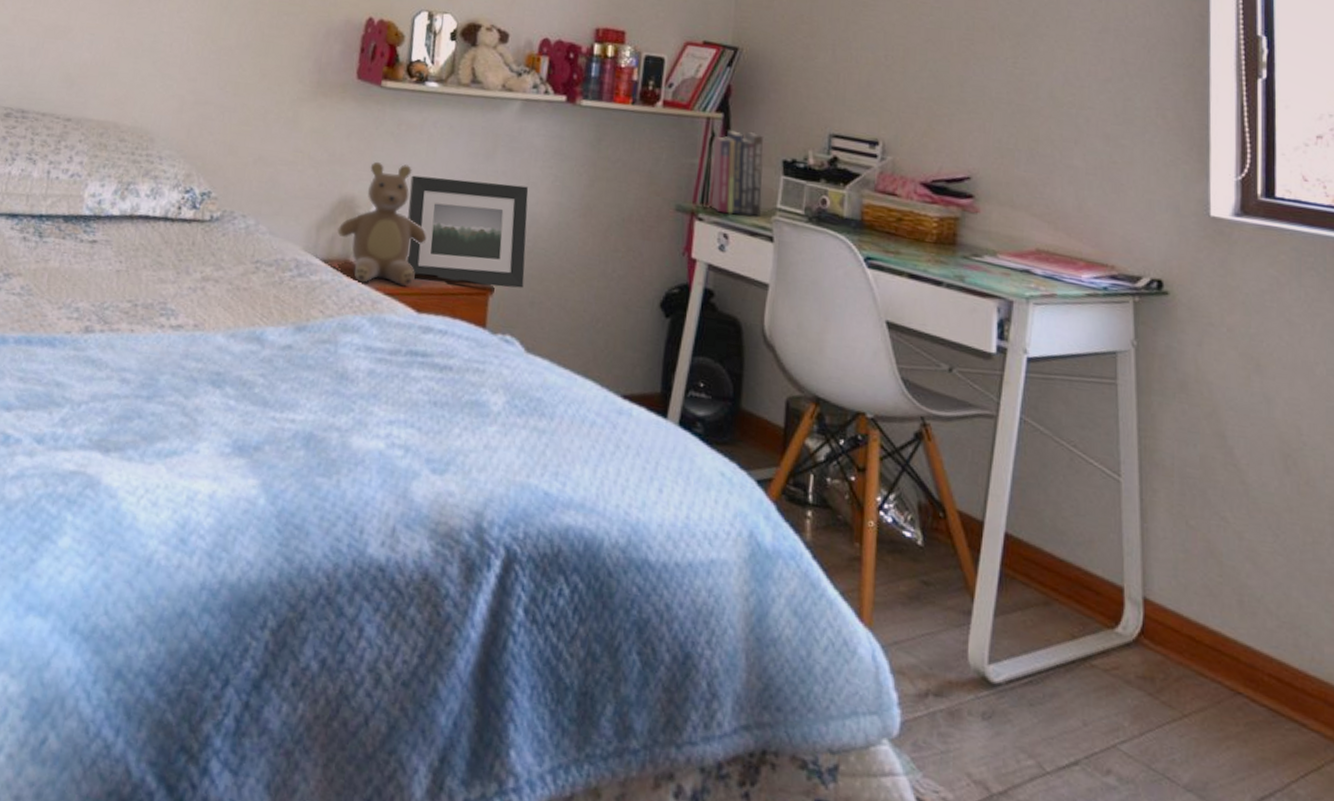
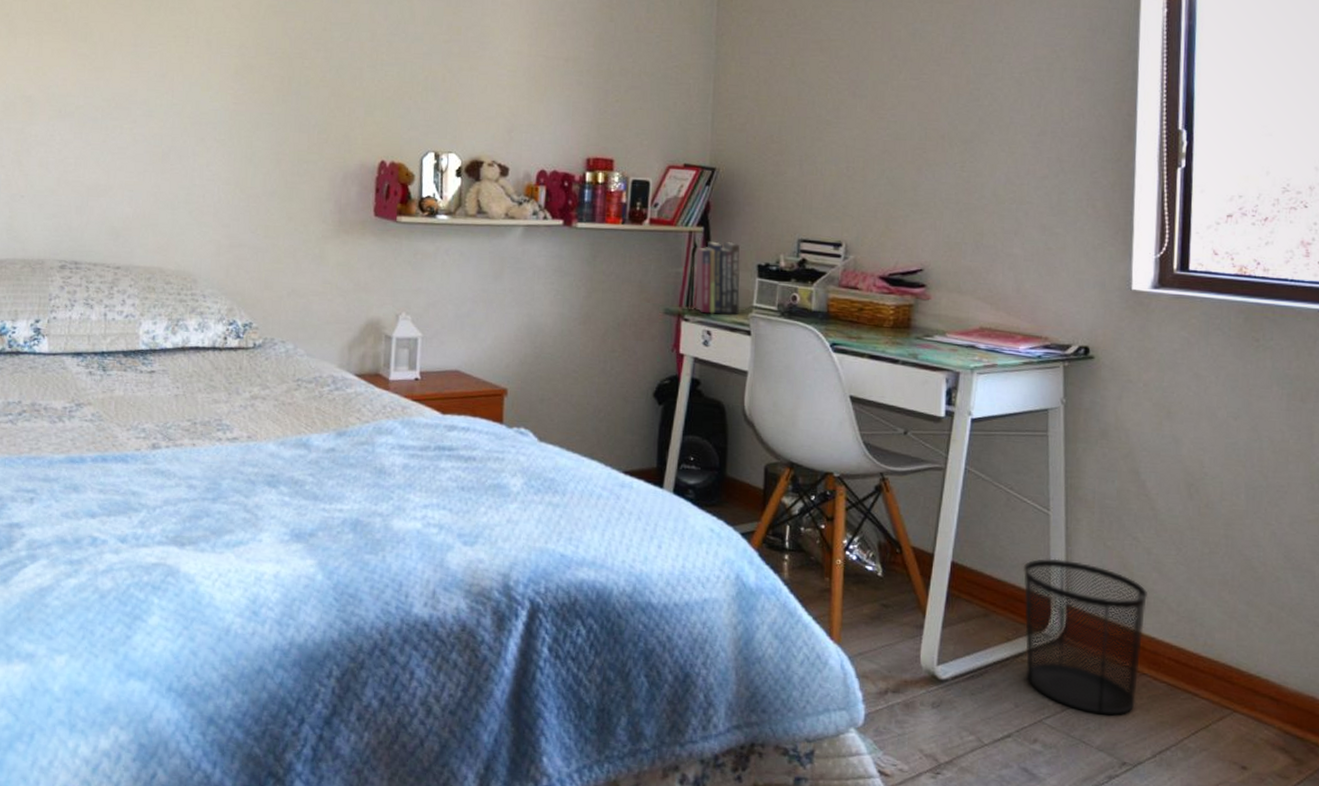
teddy bear: present [337,161,427,286] -> none [367,287,447,392]
picture frame: present [407,175,529,289] -> none [428,297,534,388]
waste bin: none [1090,536,1241,747] -> present [1023,558,1148,716]

